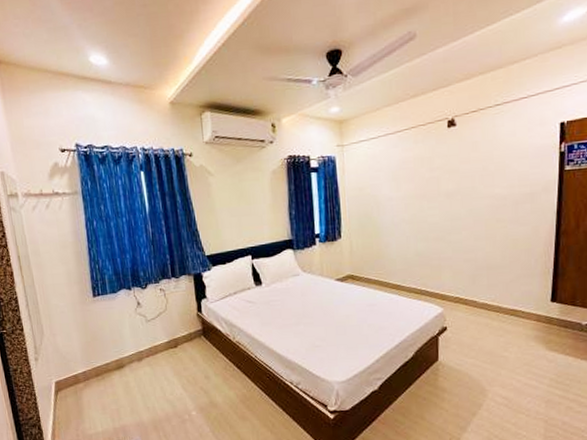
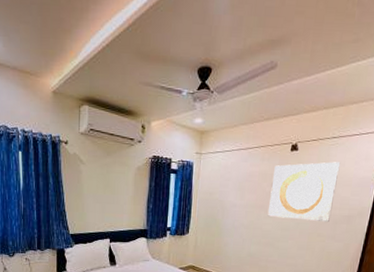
wall art: none [430,132,511,207] -> present [267,162,341,223]

